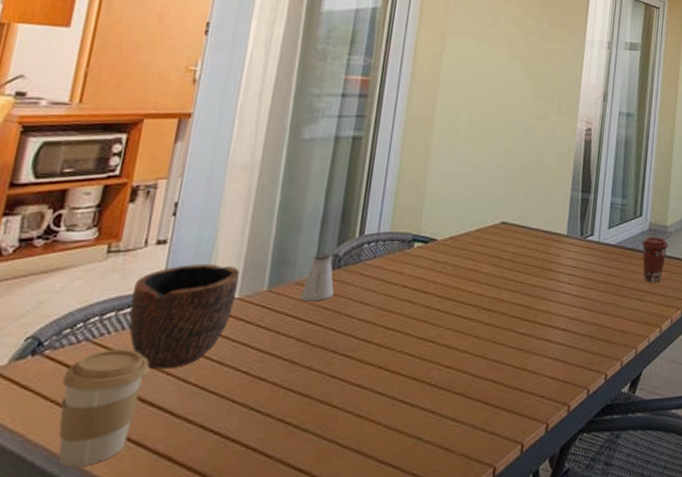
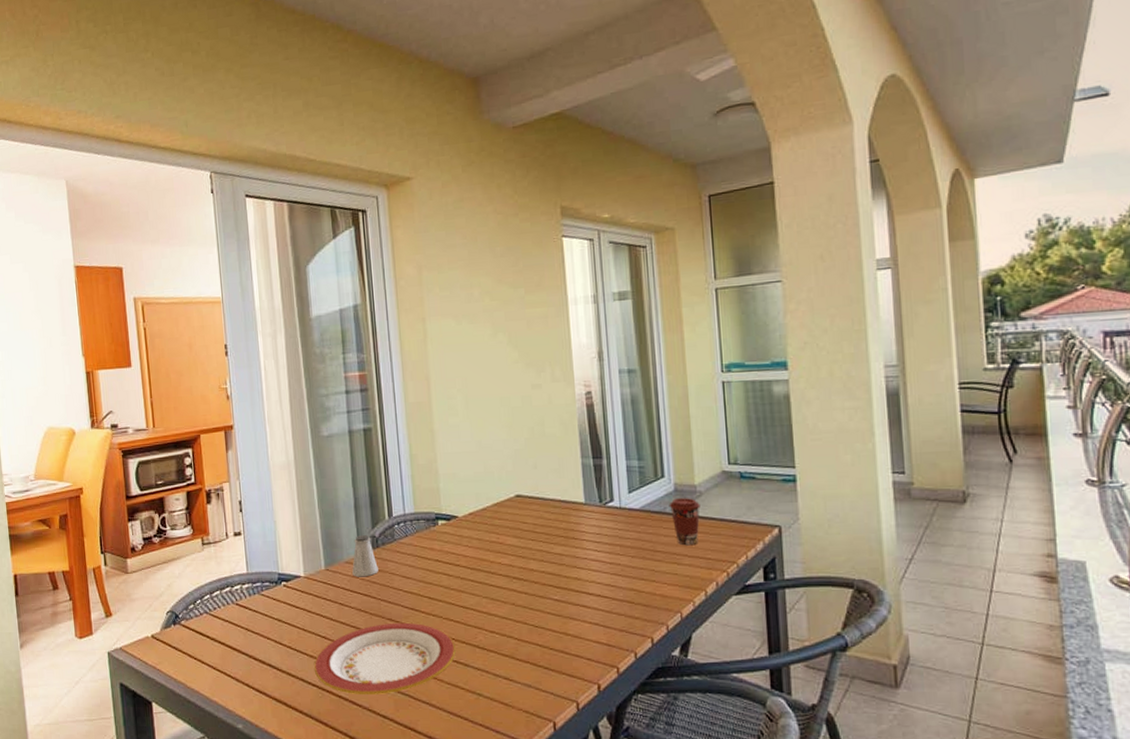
coffee cup: present [58,349,149,468] -> none [198,619,254,708]
bowl: present [128,263,240,369] -> none [227,549,303,635]
plate: none [221,355,404,443] -> present [314,622,456,694]

